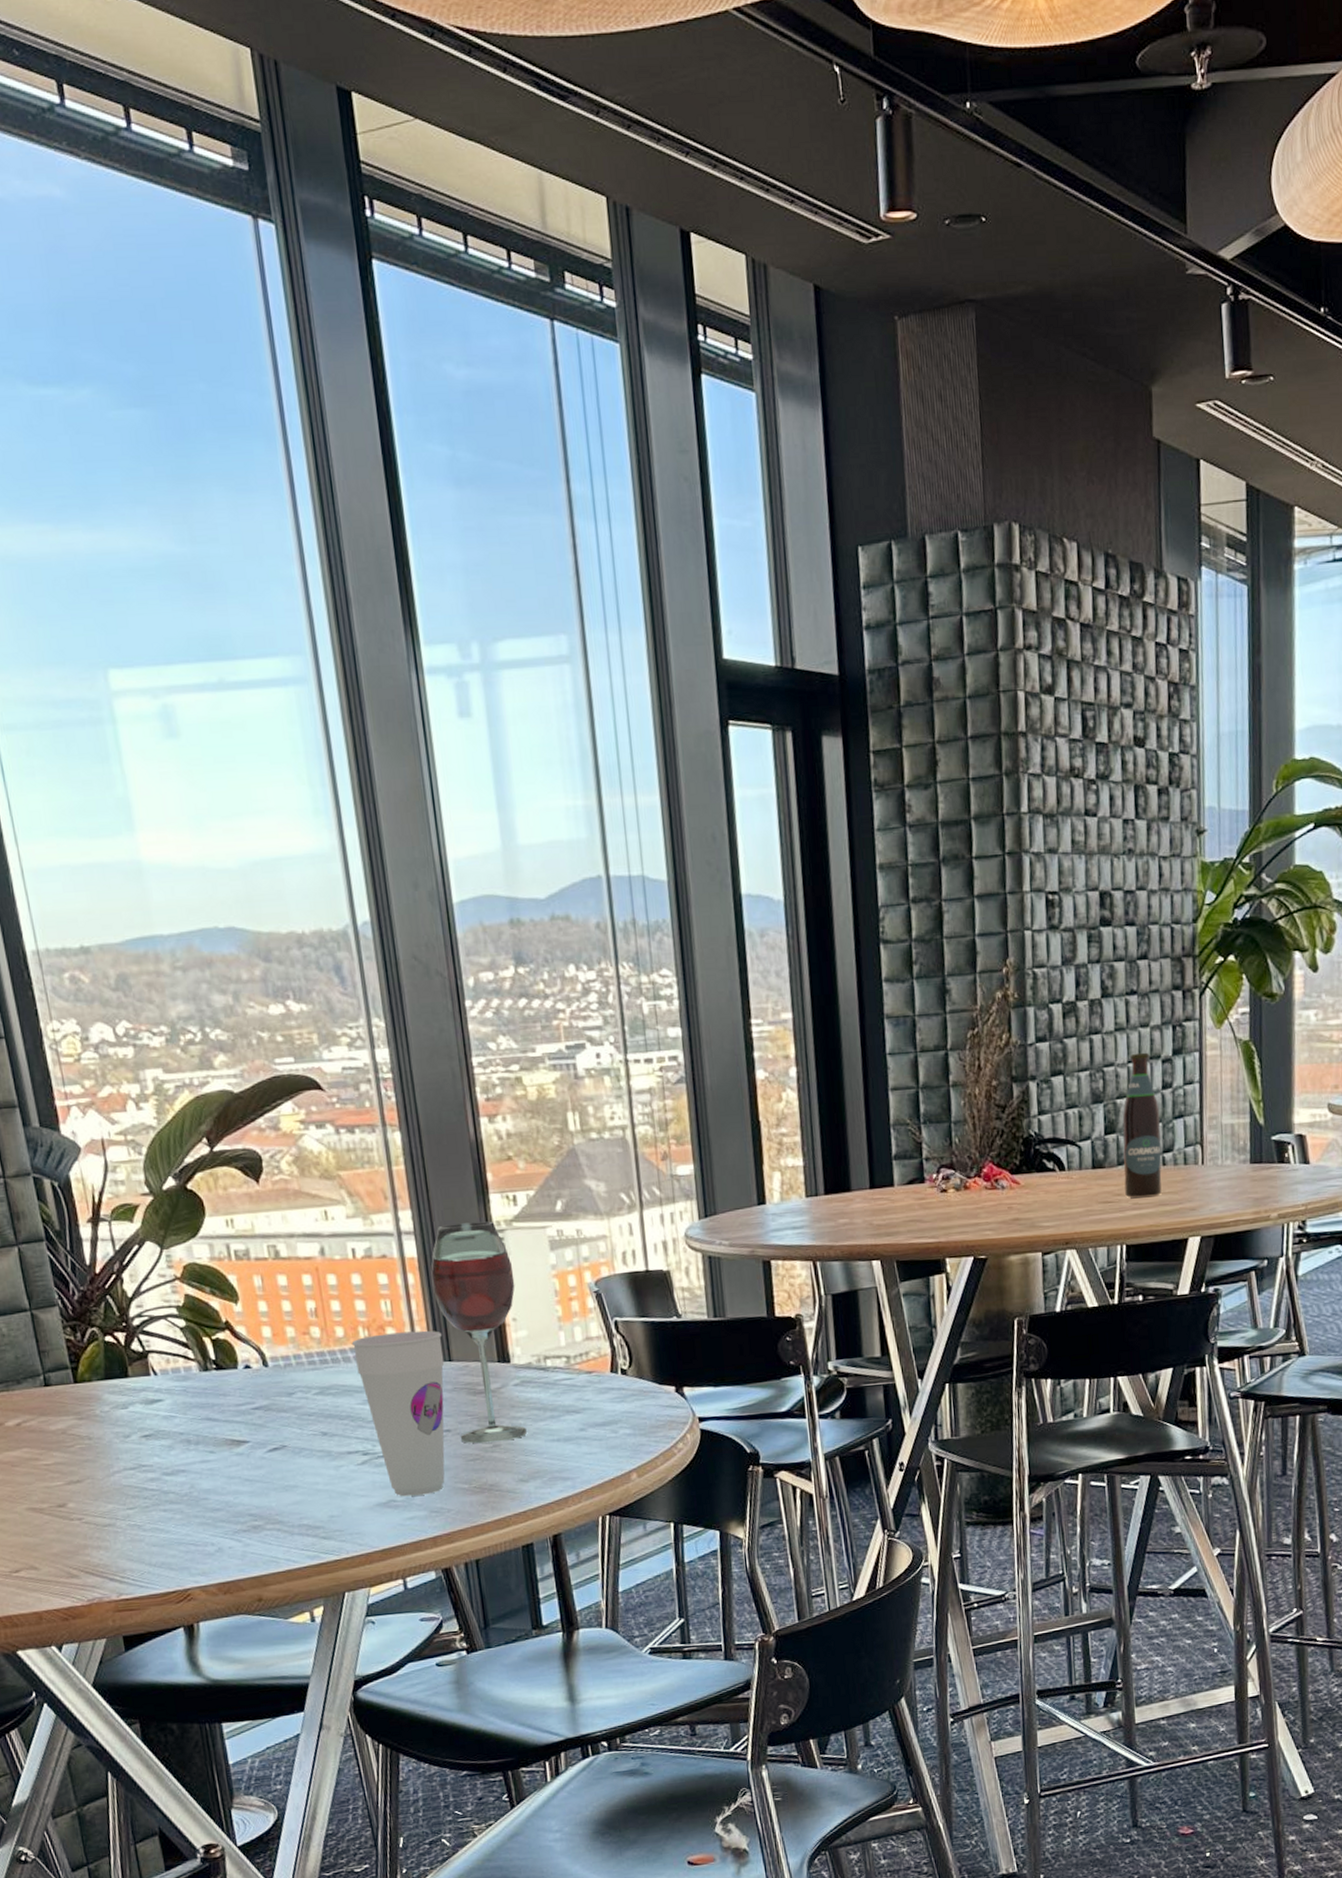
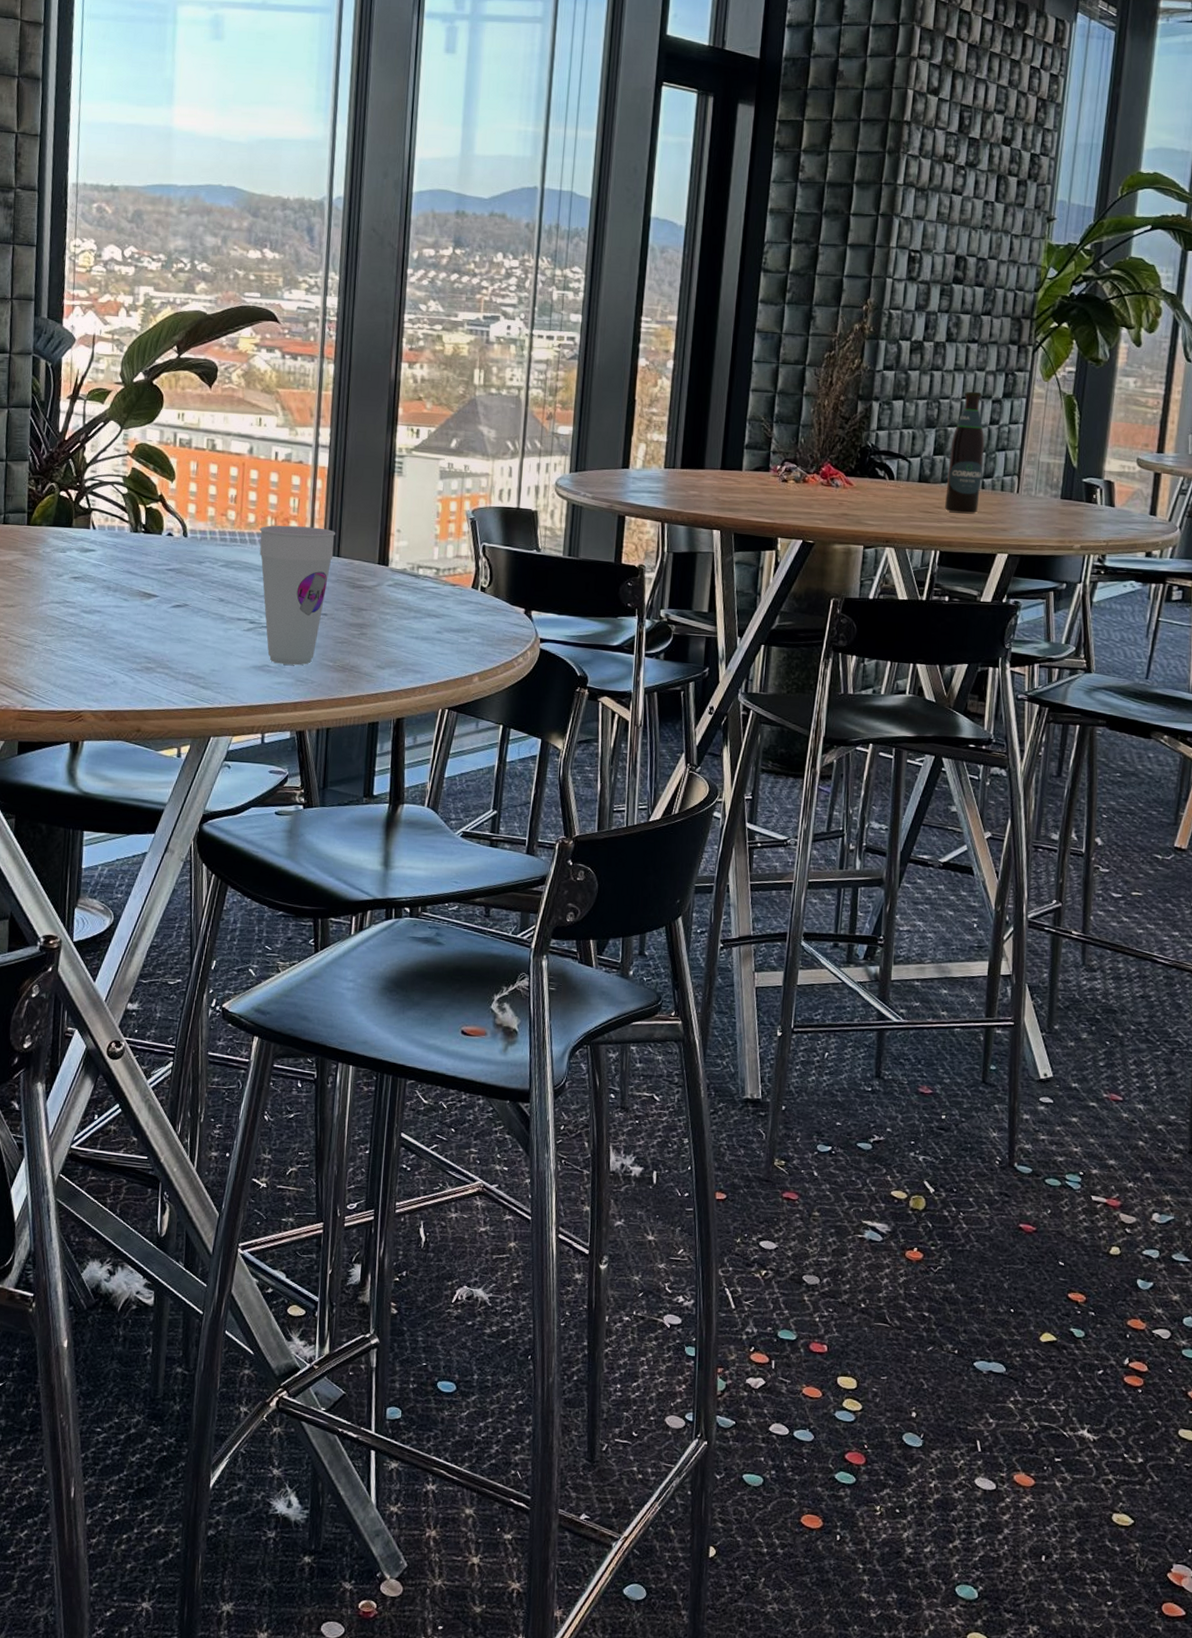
wineglass: present [431,1221,527,1444] -> none [334,444,406,631]

